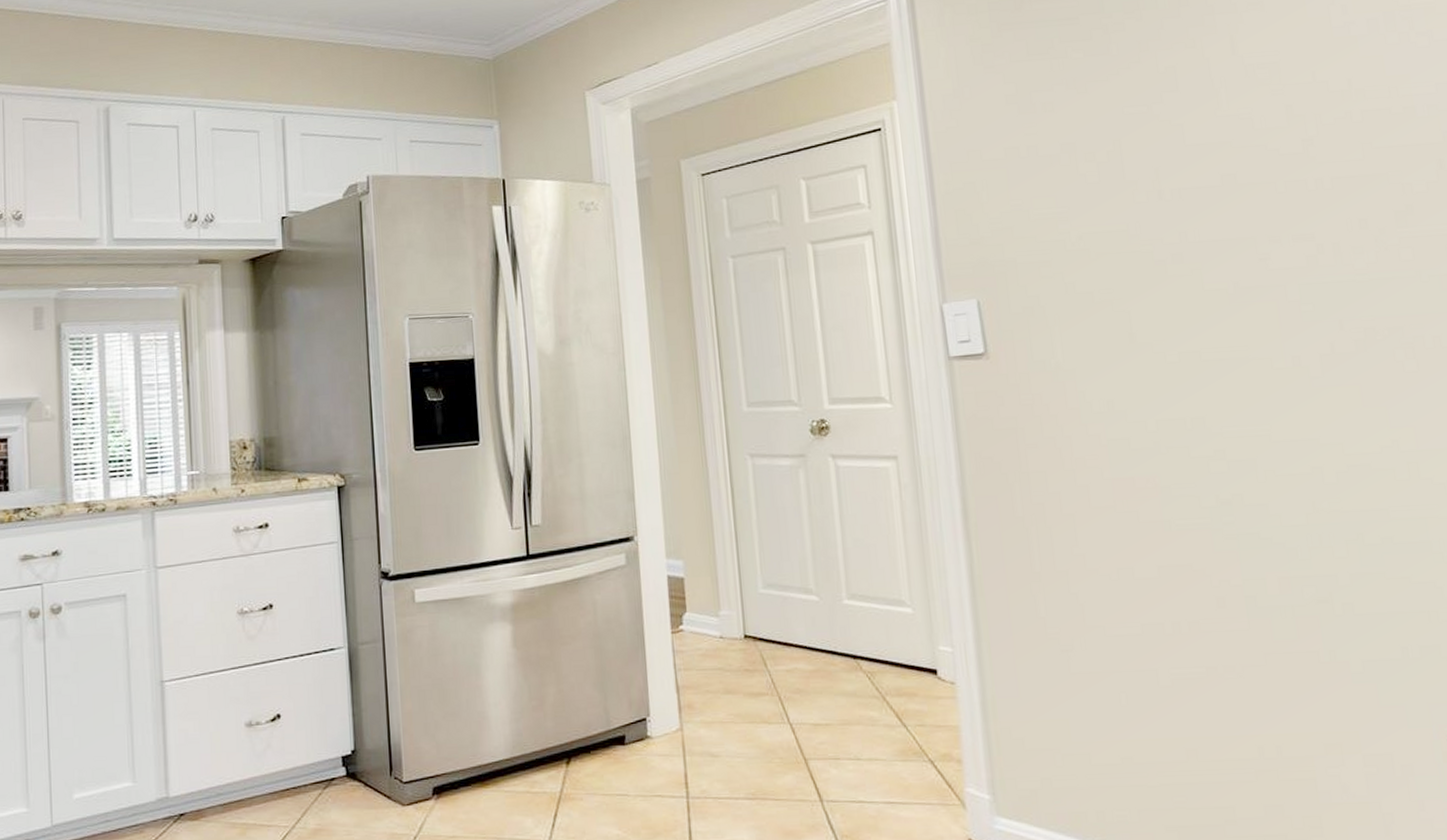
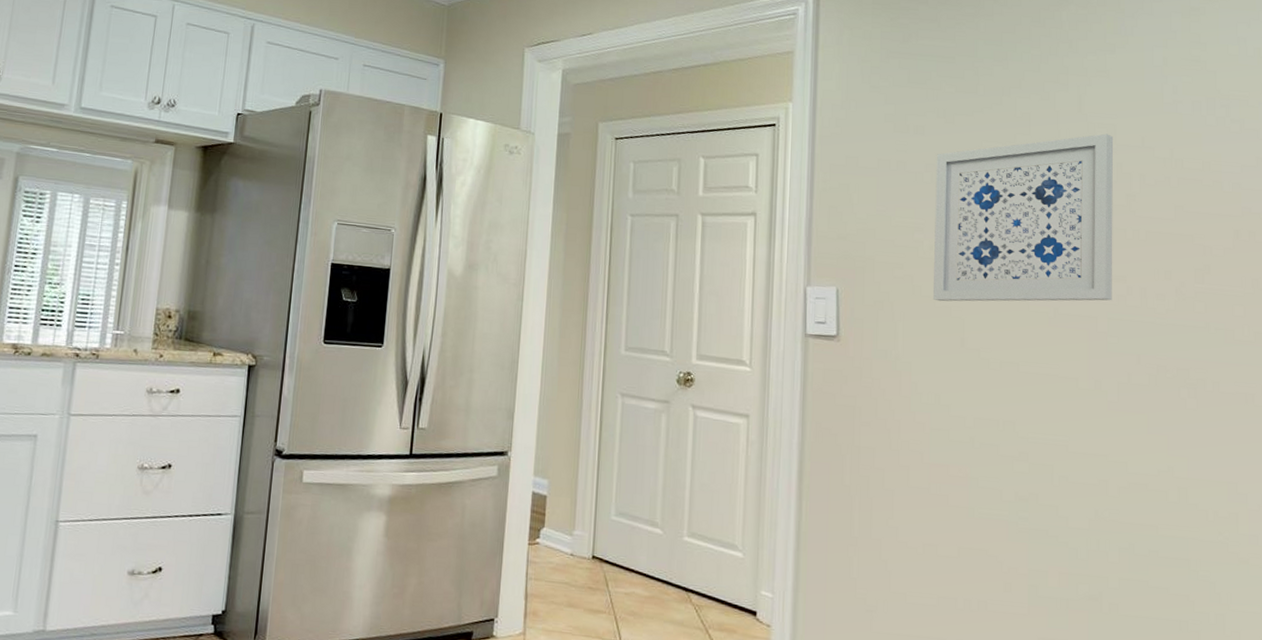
wall art: none [1072,74,1301,297] -> present [932,133,1114,302]

